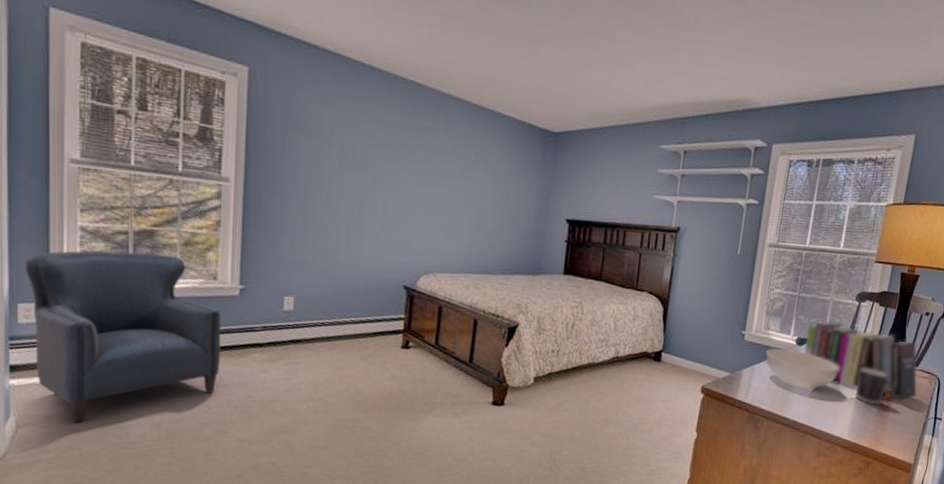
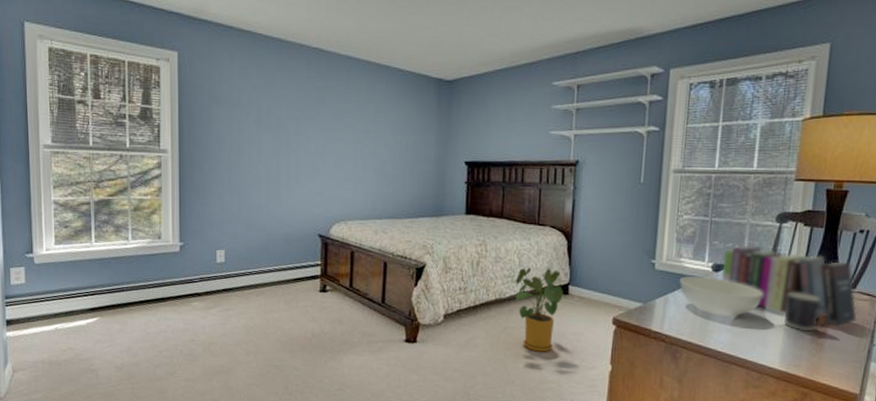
armchair: present [24,250,221,424] -> none [14,219,167,368]
house plant: none [608,332,660,419] -> present [515,267,568,352]

